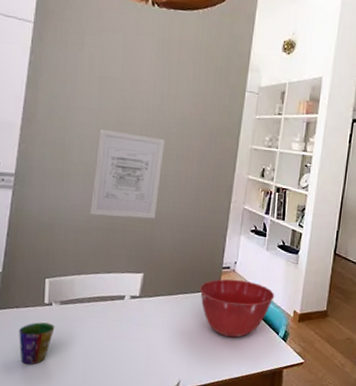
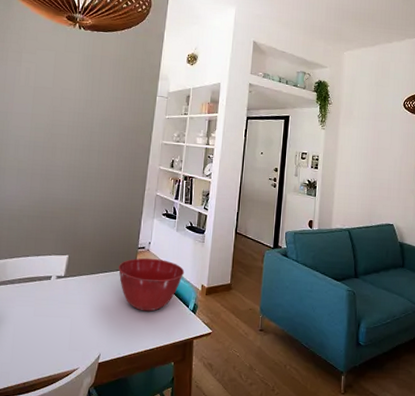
wall art: present [90,129,165,219] -> none [23,130,89,206]

